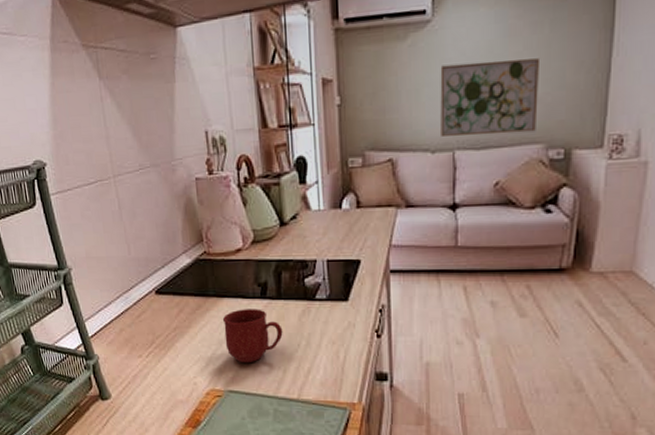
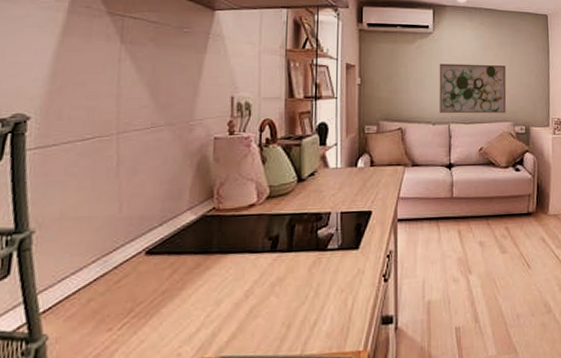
mug: present [222,309,283,363] -> none [224,263,291,323]

